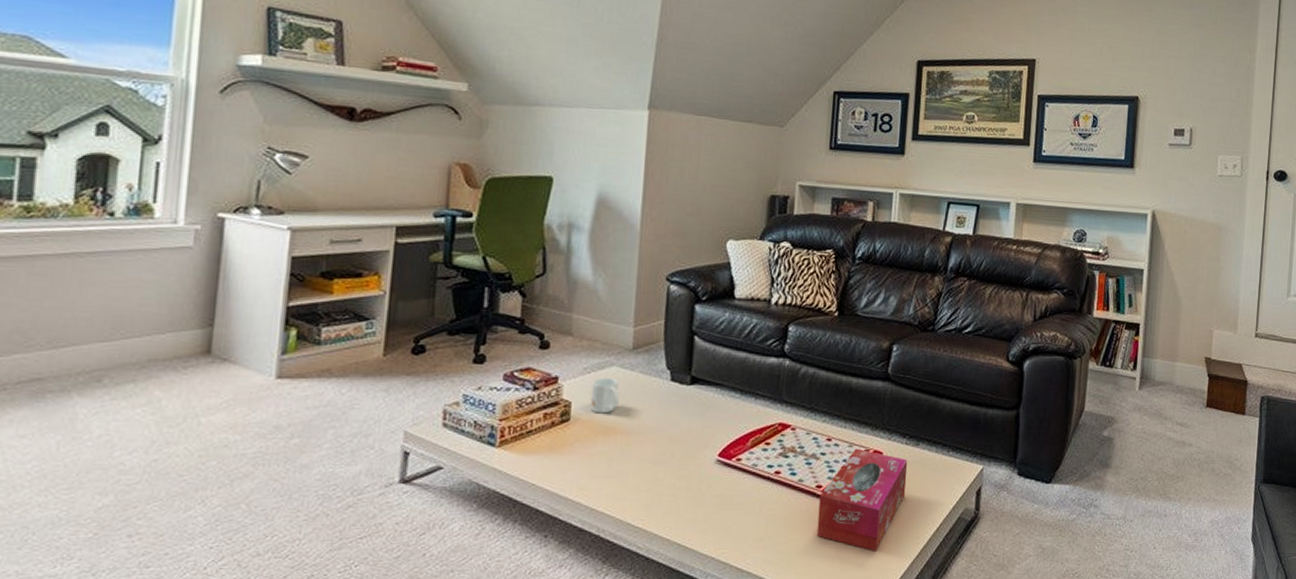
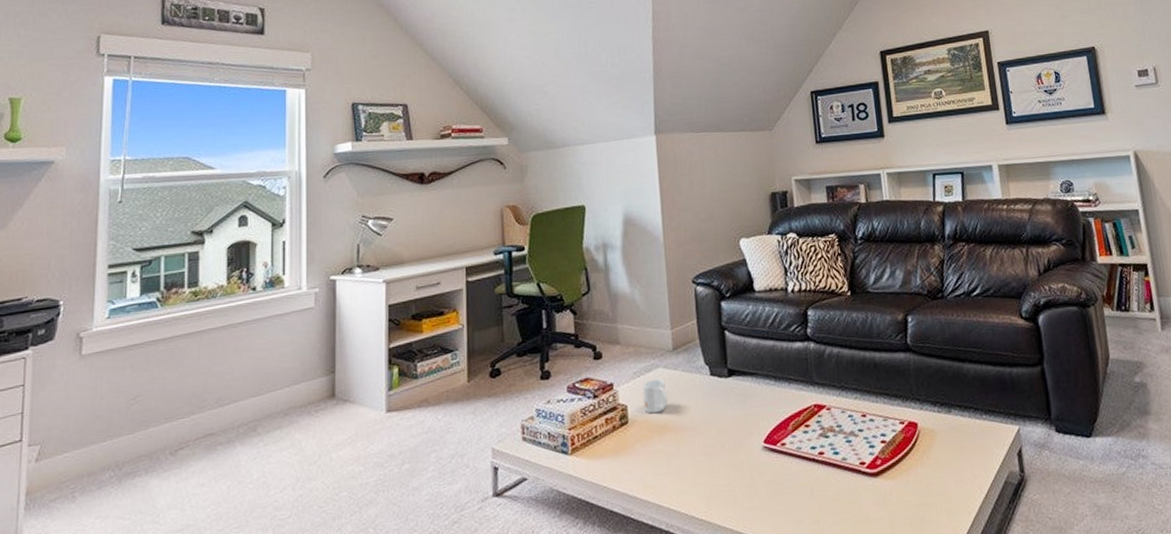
tissue box: present [816,448,908,551] -> none [864,421,948,525]

